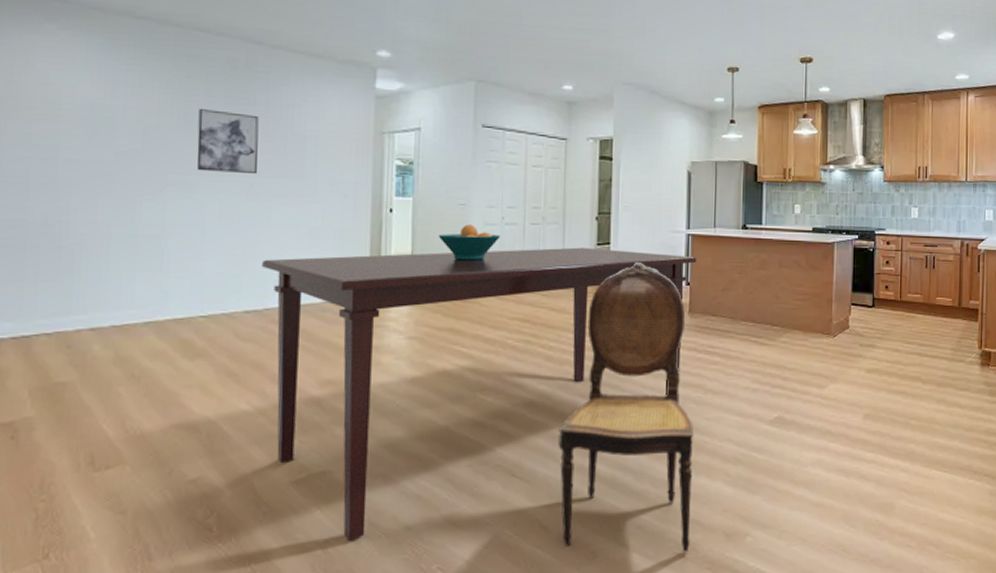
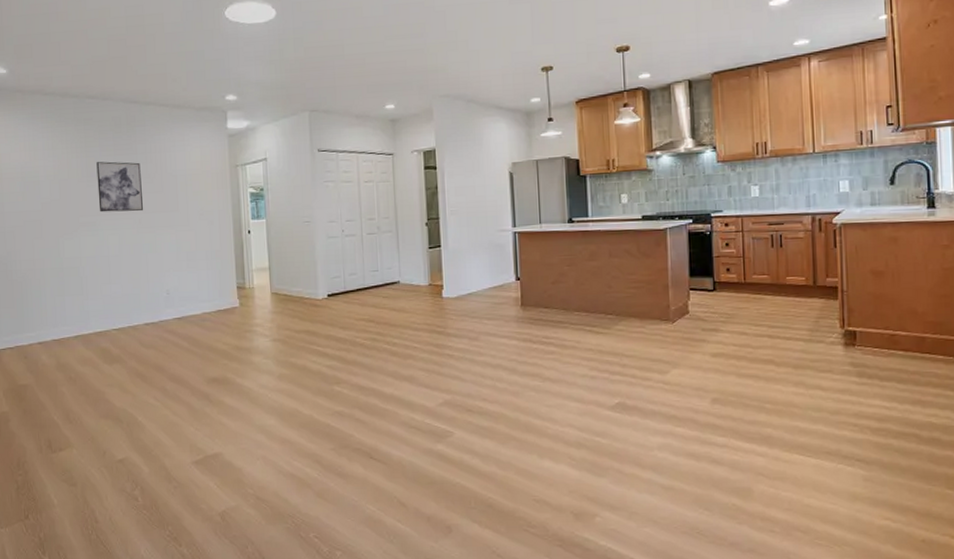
dining table: present [262,247,697,540] -> none [154,251,525,511]
fruit bowl: present [438,224,500,261] -> none [289,239,342,271]
dining chair: present [558,263,695,553] -> none [408,262,540,531]

